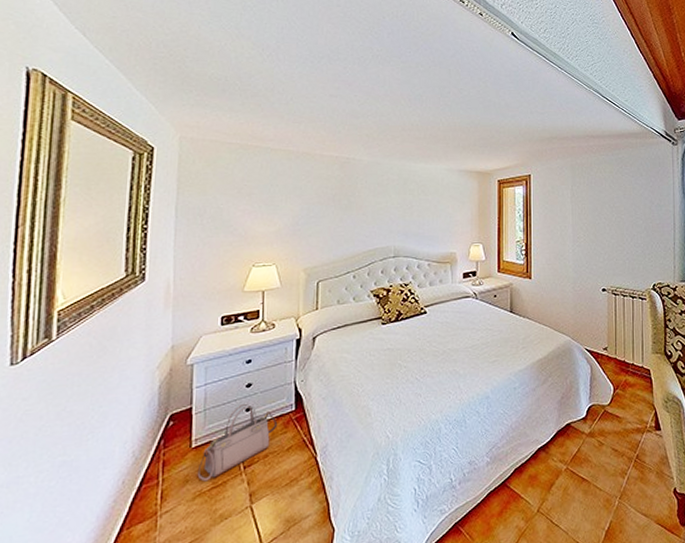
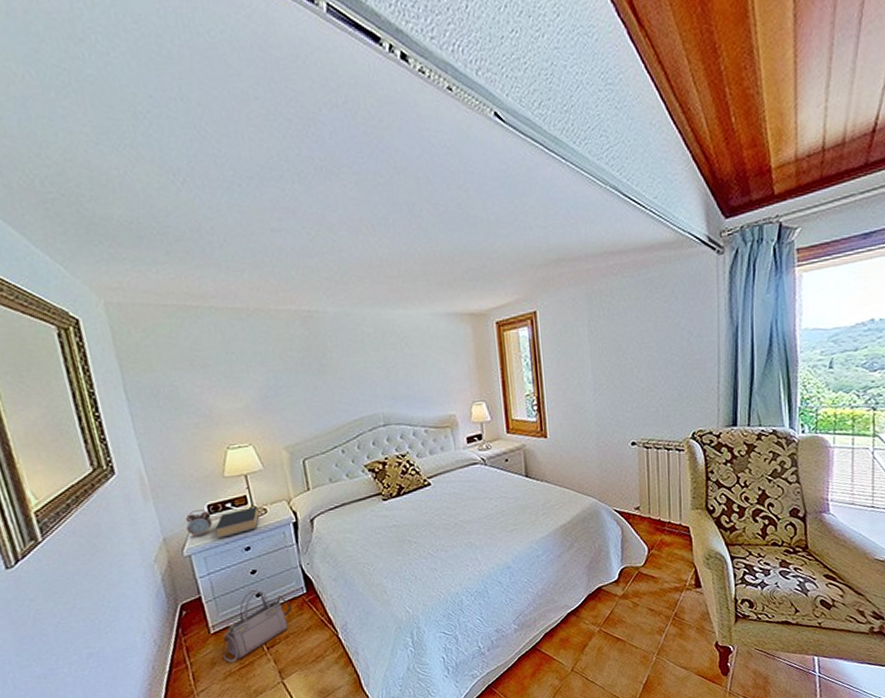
alarm clock: none [197,320,223,347] -> present [185,510,213,538]
book: none [223,322,267,349] -> present [215,507,260,538]

